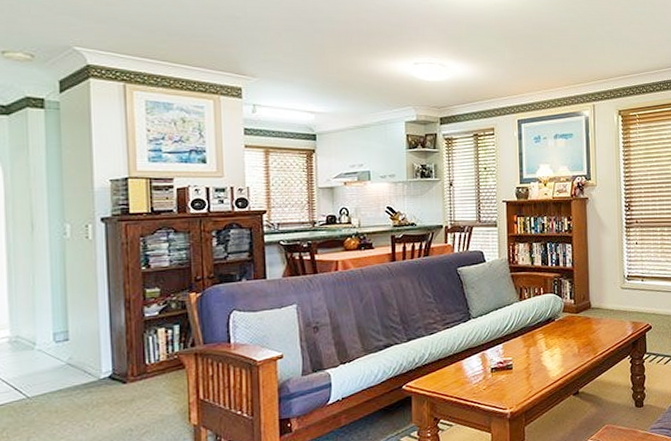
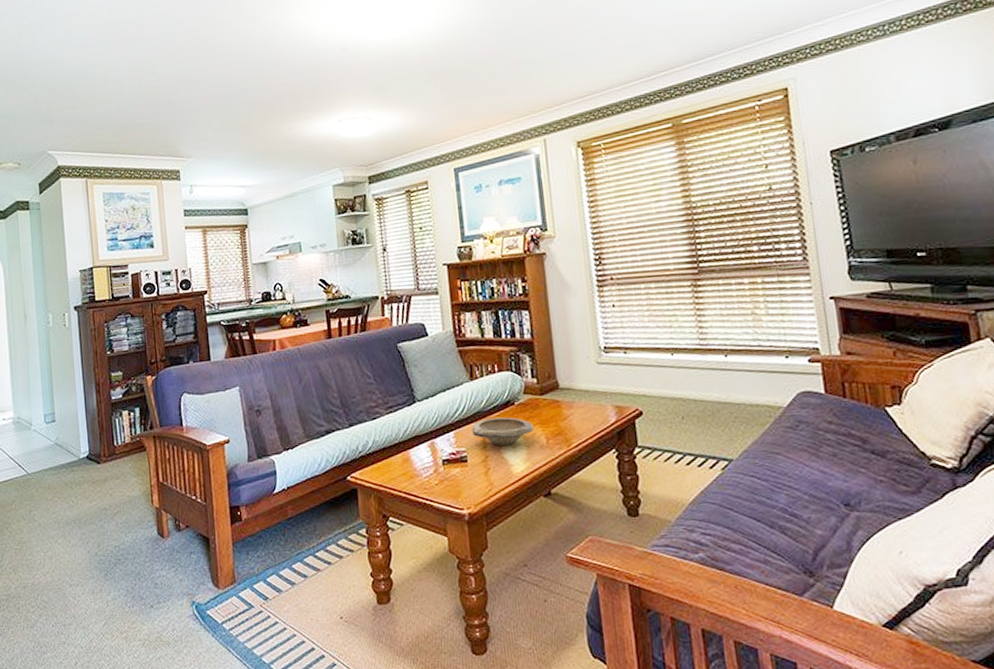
bowl: none [518,331,569,355] -> present [471,417,534,446]

